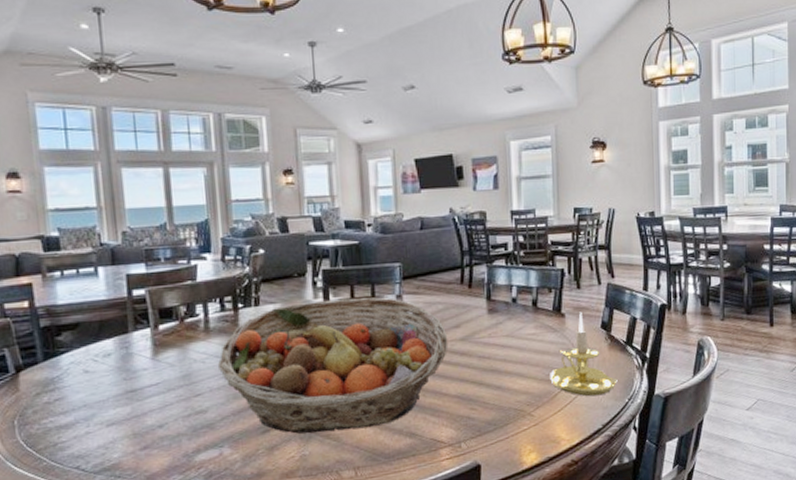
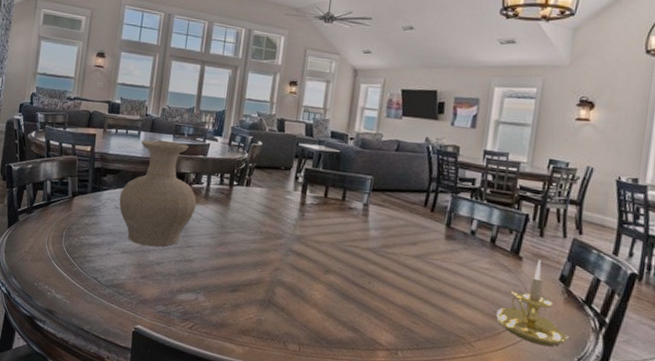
vase: none [86,271,196,410] -> present [119,139,197,247]
fruit basket: present [218,297,449,434] -> none [209,191,404,314]

